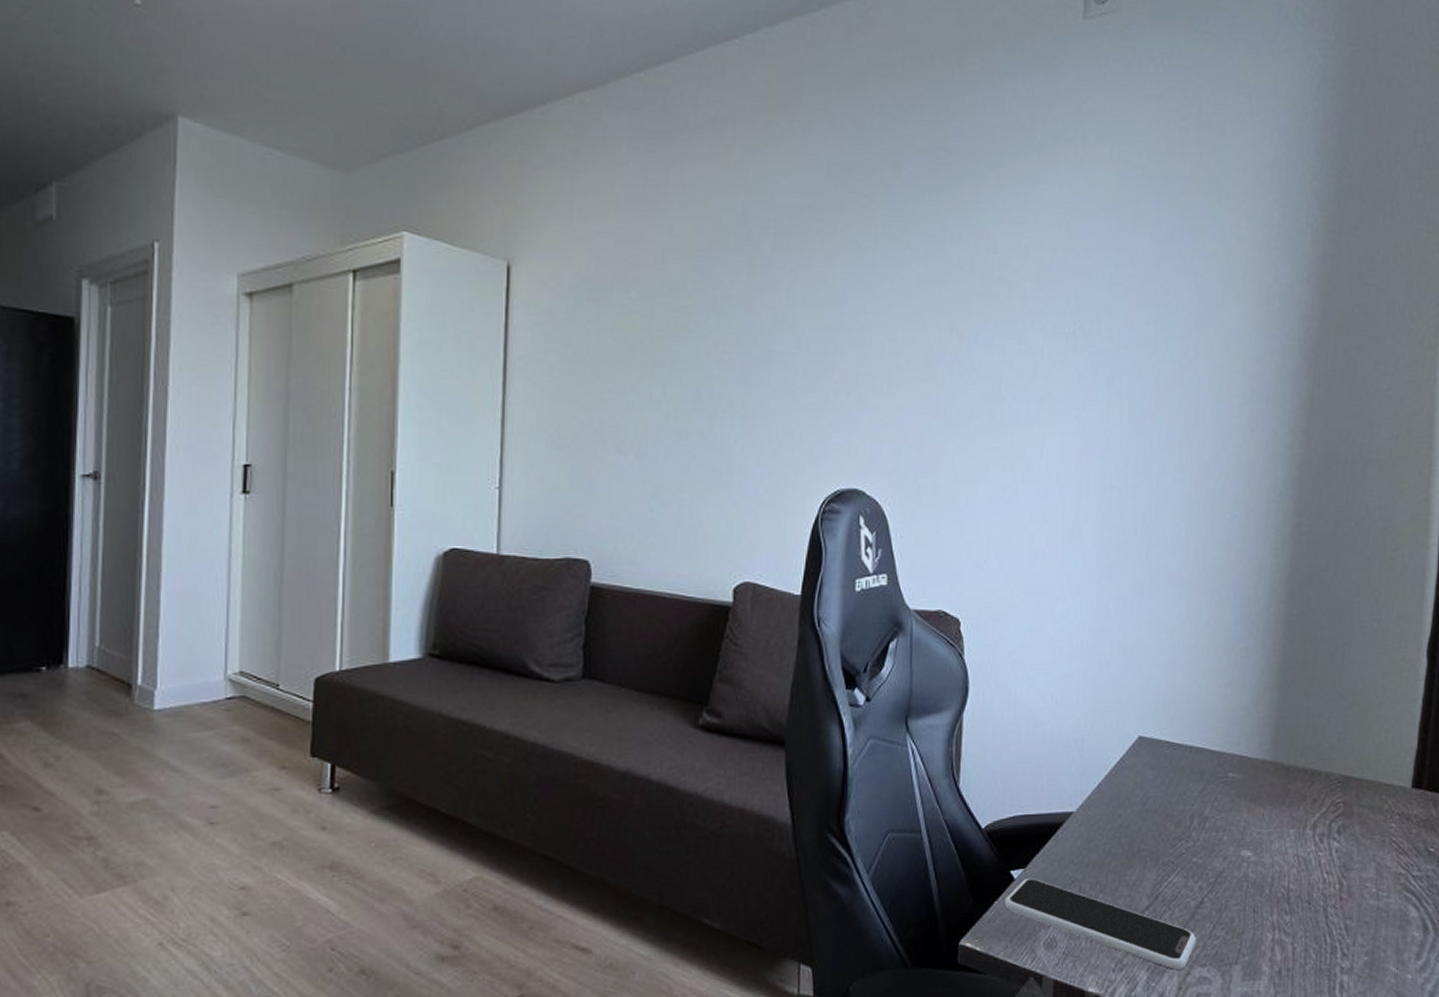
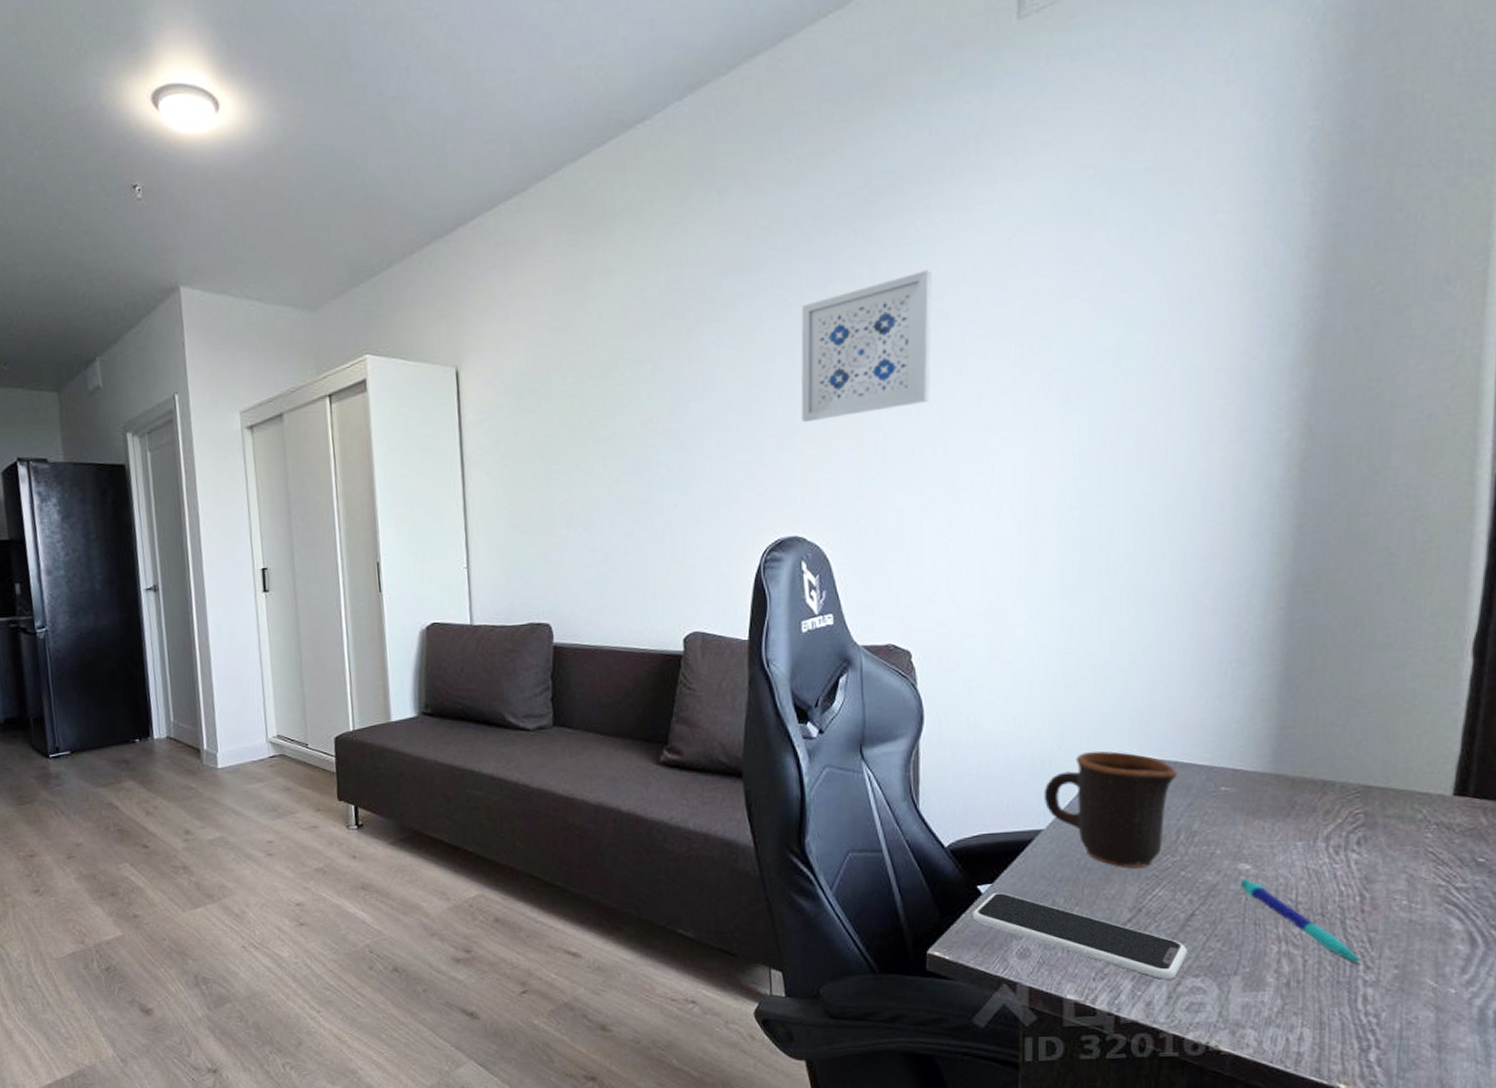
wall art: none [868,238,998,373] -> present [801,270,932,423]
mug: none [1075,732,1193,854] -> present [1043,750,1177,868]
pen: none [1242,866,1340,952] -> present [1239,879,1362,964]

